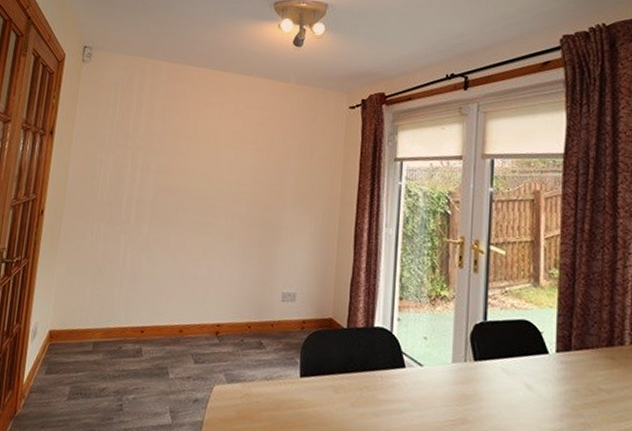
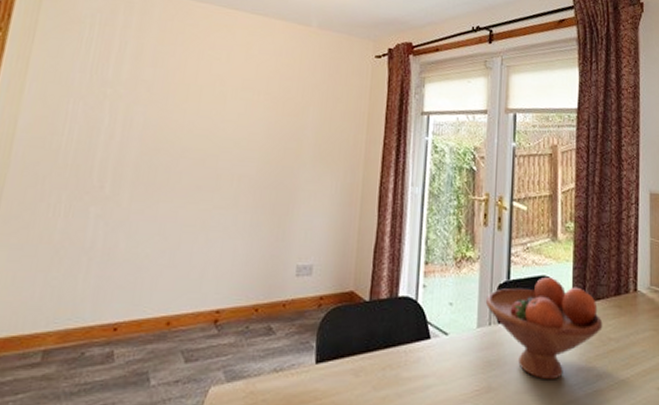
fruit bowl: none [460,320,592,422] -> present [485,276,603,380]

